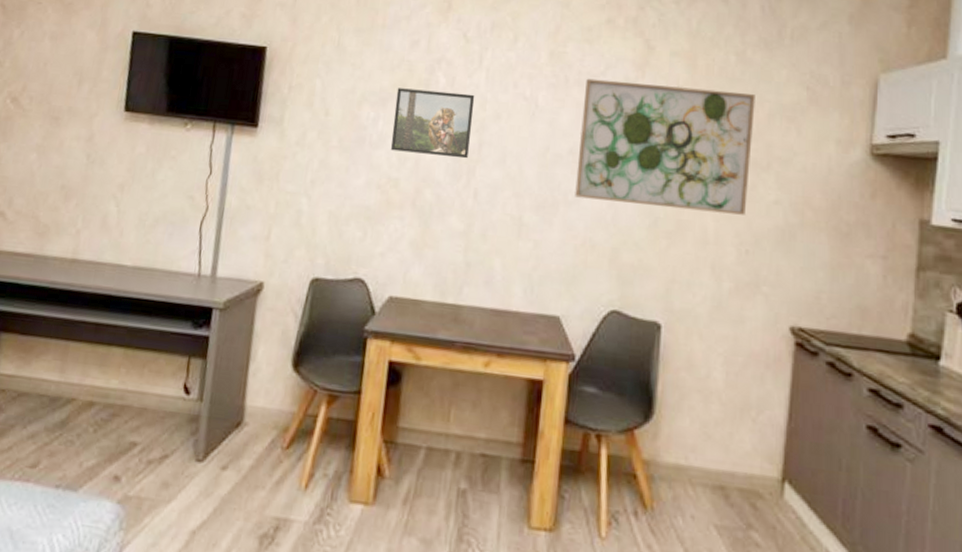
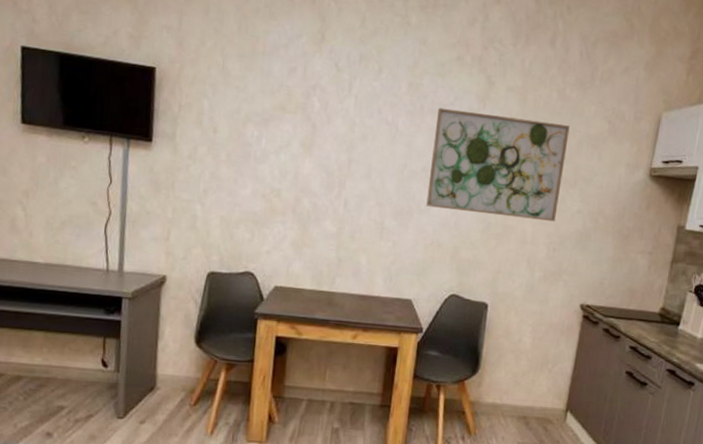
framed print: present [390,88,475,159] -> none [273,110,346,174]

